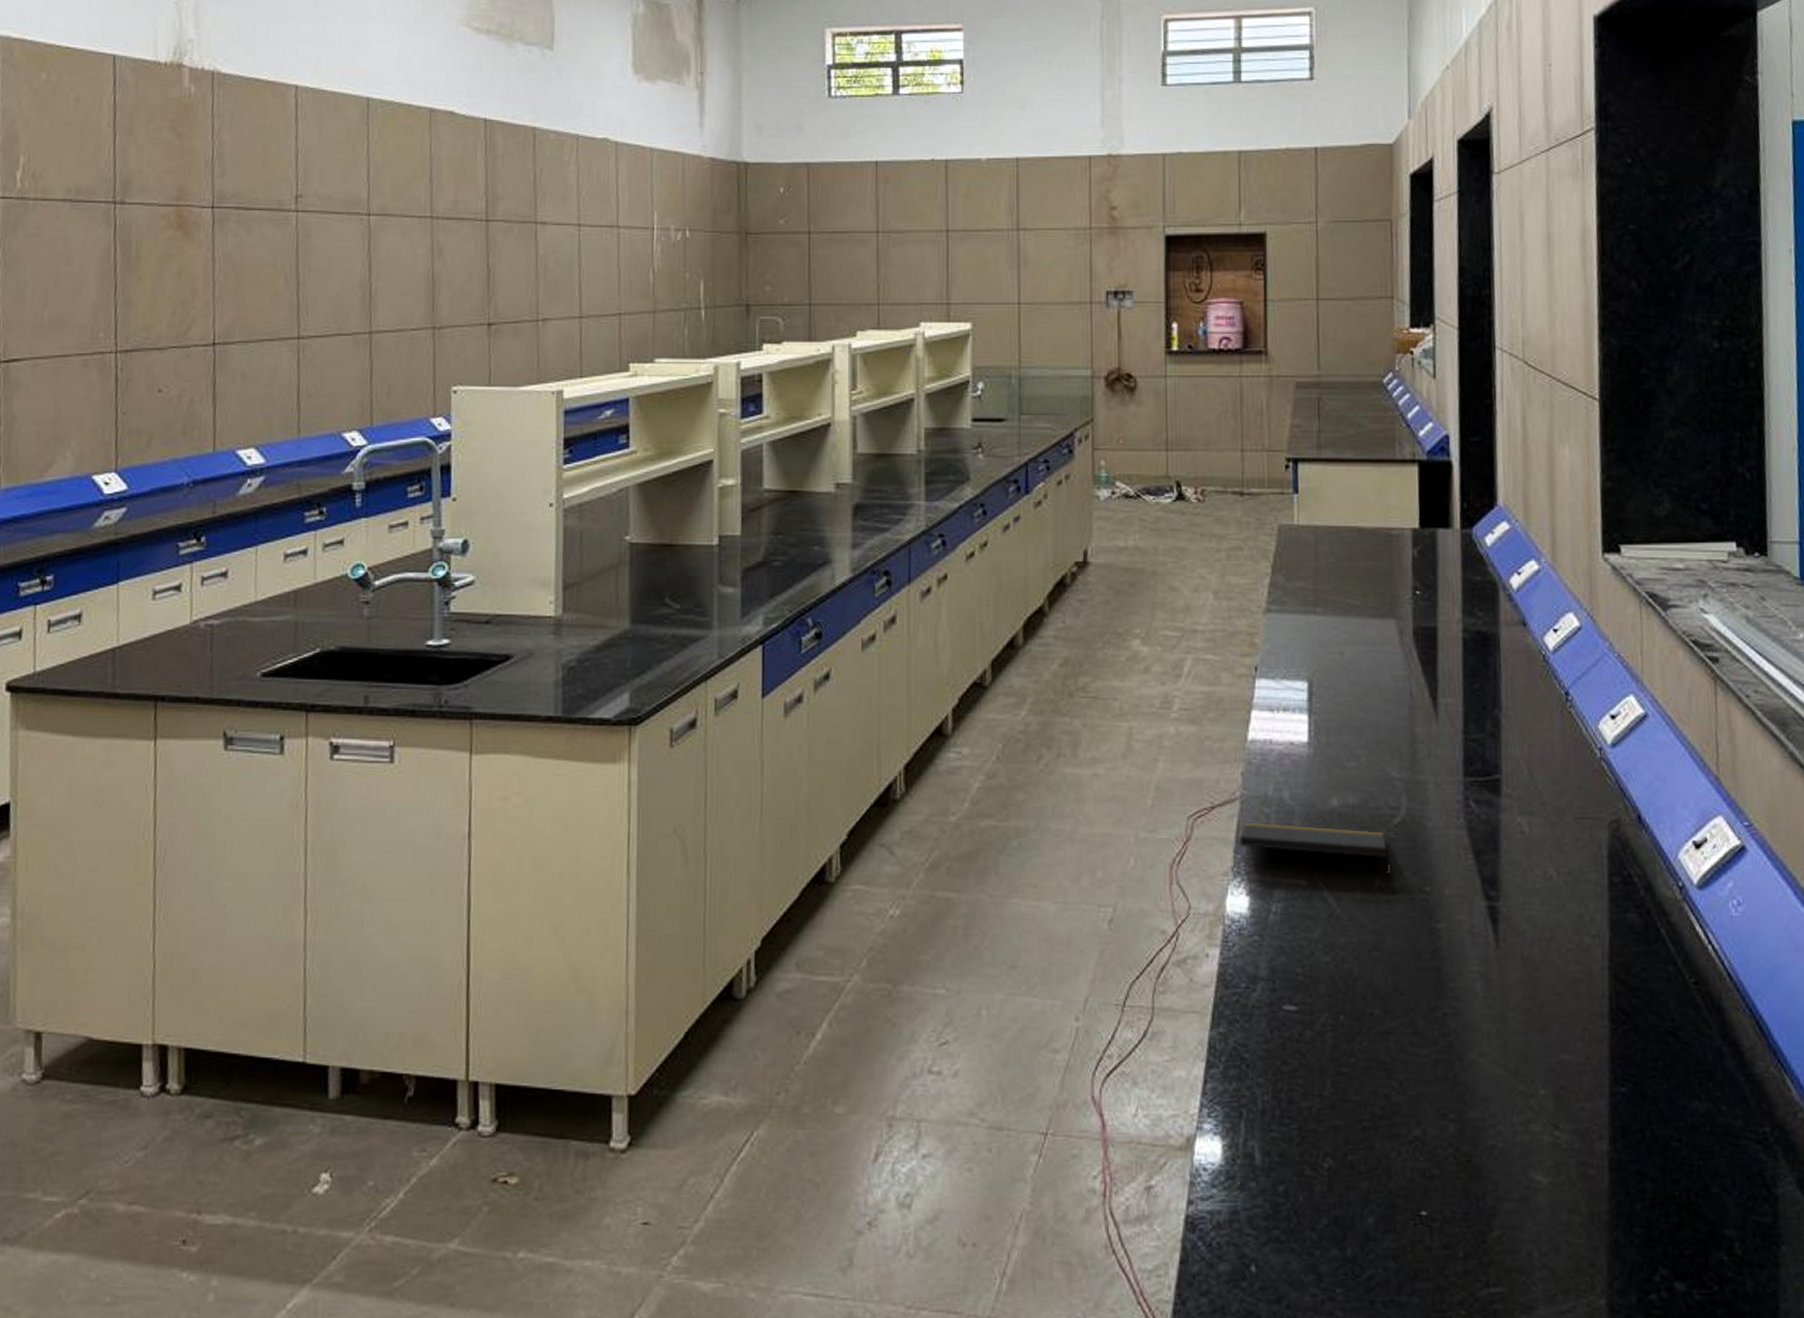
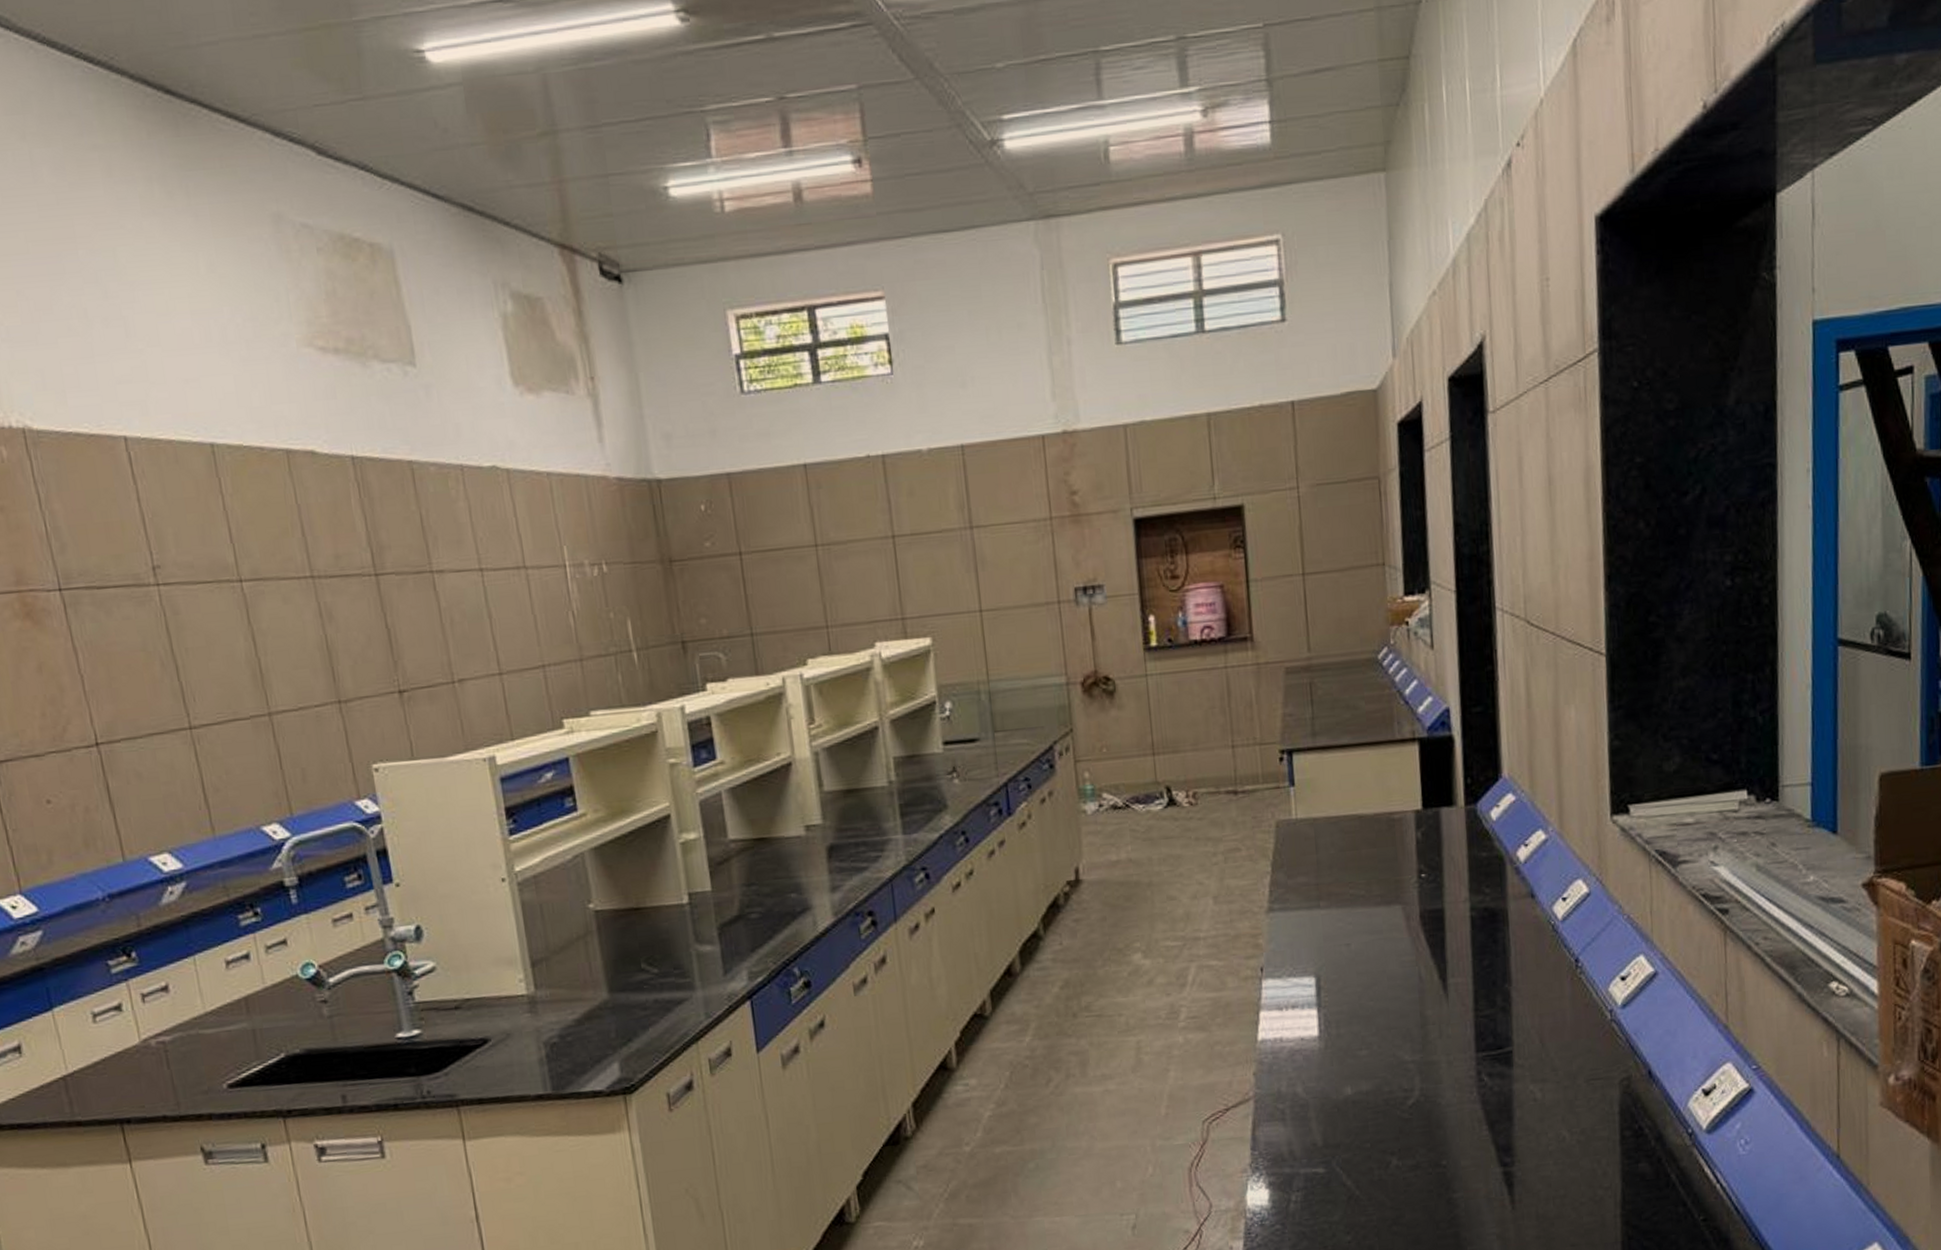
notepad: present [1239,822,1391,875] -> none [1255,1114,1407,1154]

